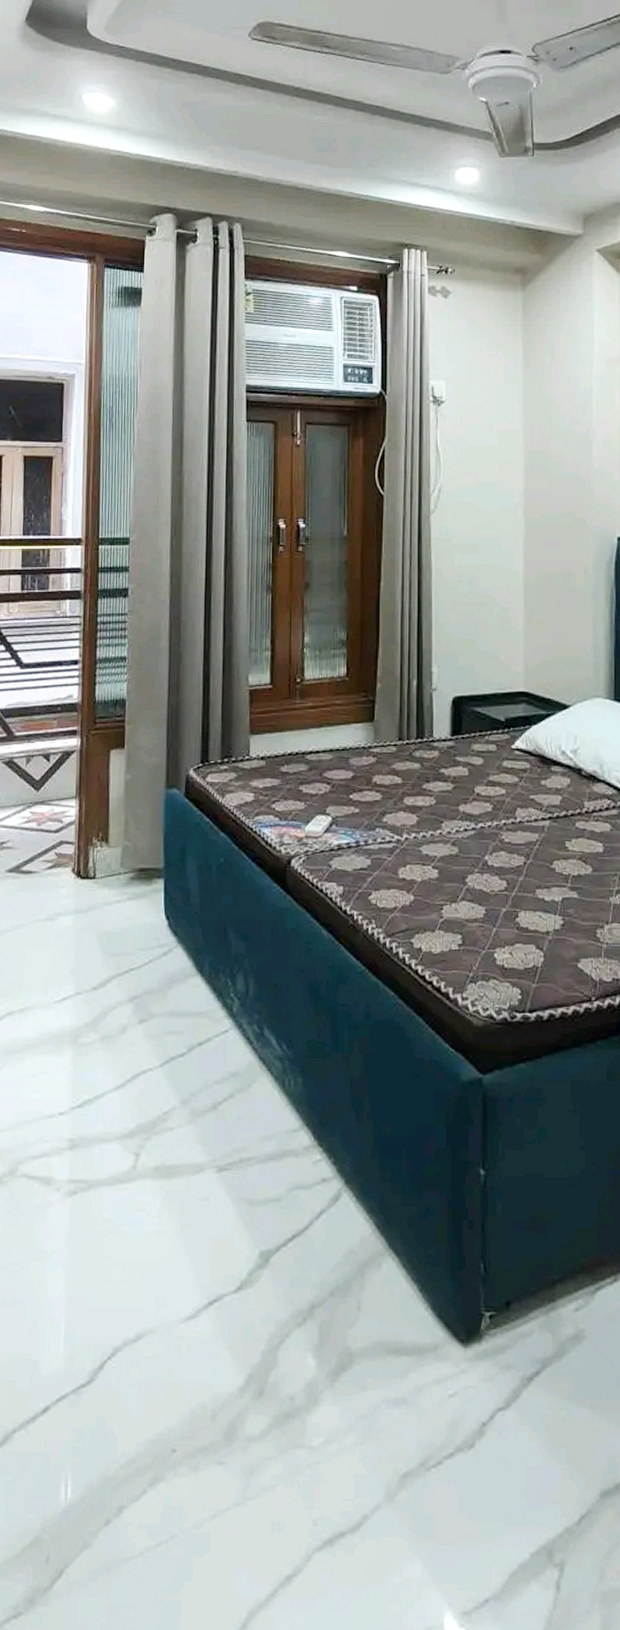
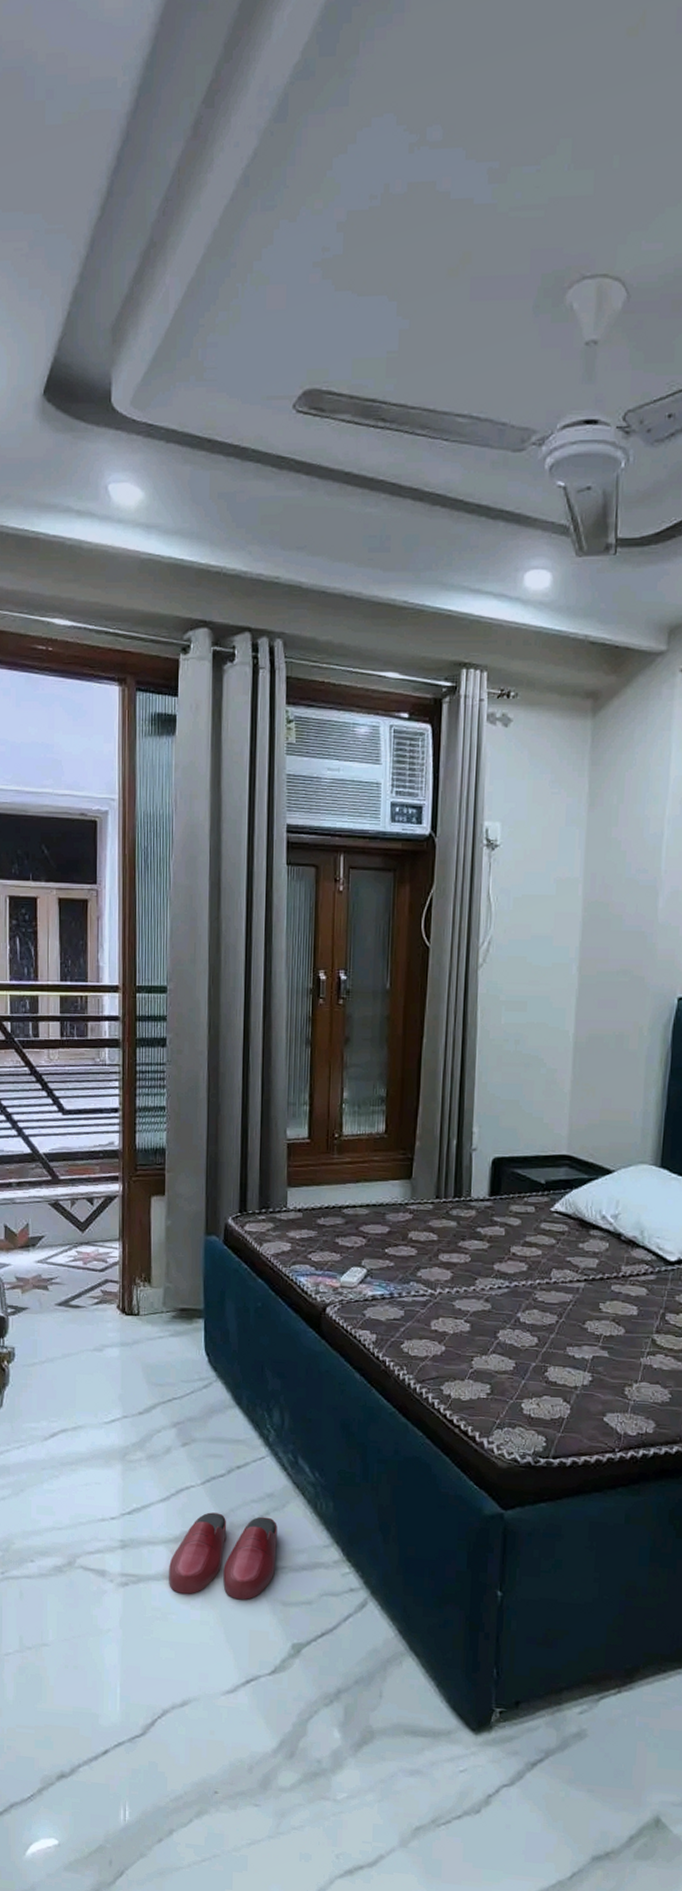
slippers: none [122,1099,242,1202] -> present [169,1512,277,1600]

